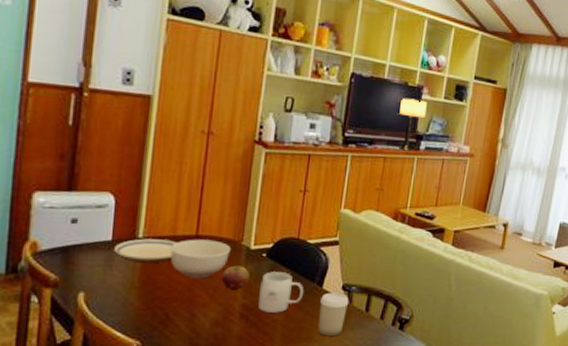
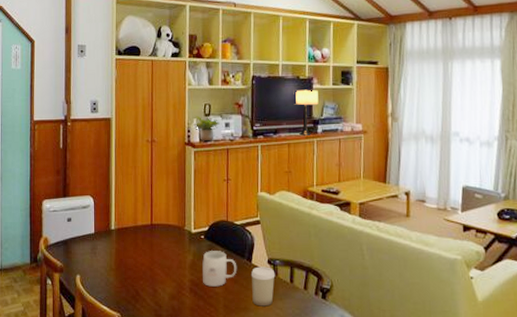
plate: present [114,238,177,263] -> none [97,230,138,249]
bowl: present [170,239,232,279] -> none [134,227,178,260]
fruit: present [221,265,250,289] -> none [173,247,193,267]
potted plant: none [268,108,303,143] -> present [193,115,220,141]

